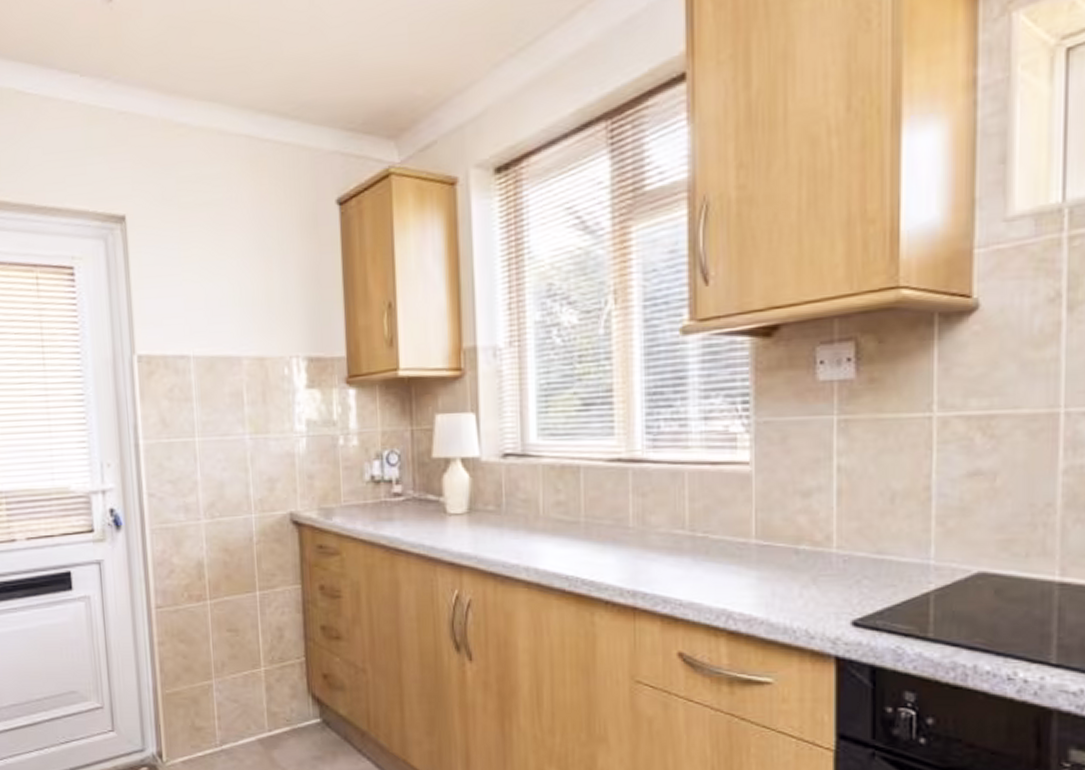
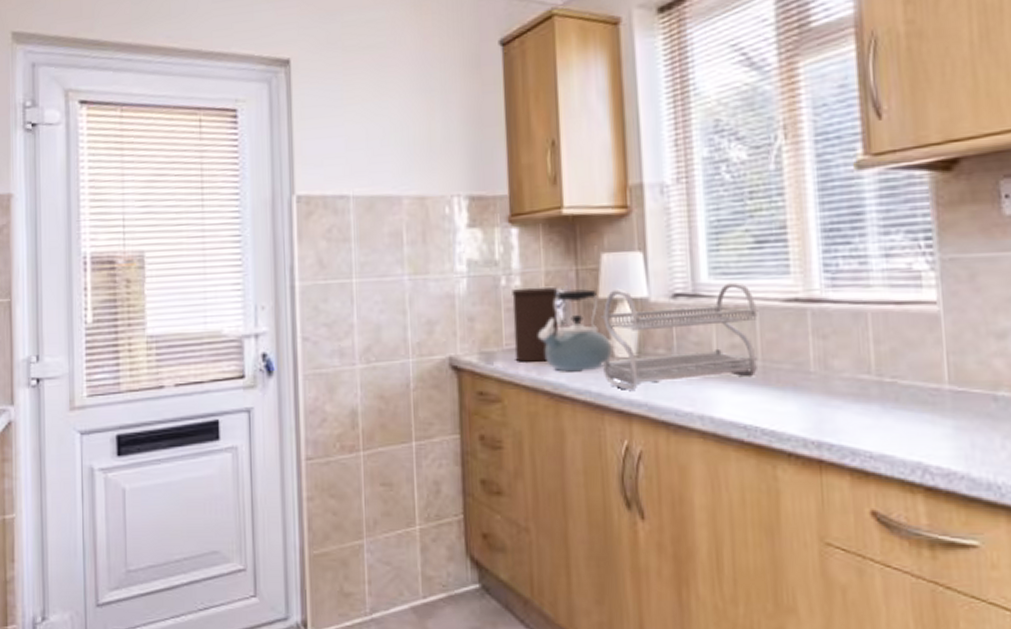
canister: none [349,447,394,519] -> present [512,287,559,364]
kettle: none [375,449,445,527] -> present [538,289,612,372]
dish rack: none [433,442,583,544] -> present [600,281,759,390]

